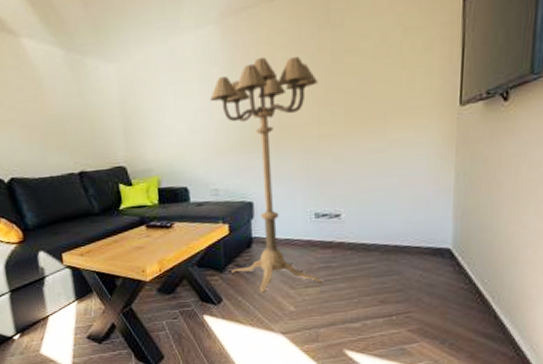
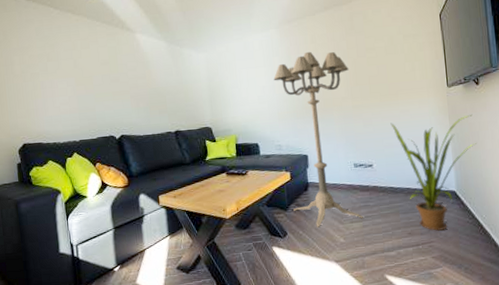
house plant: none [370,144,492,299] -> present [390,114,476,231]

